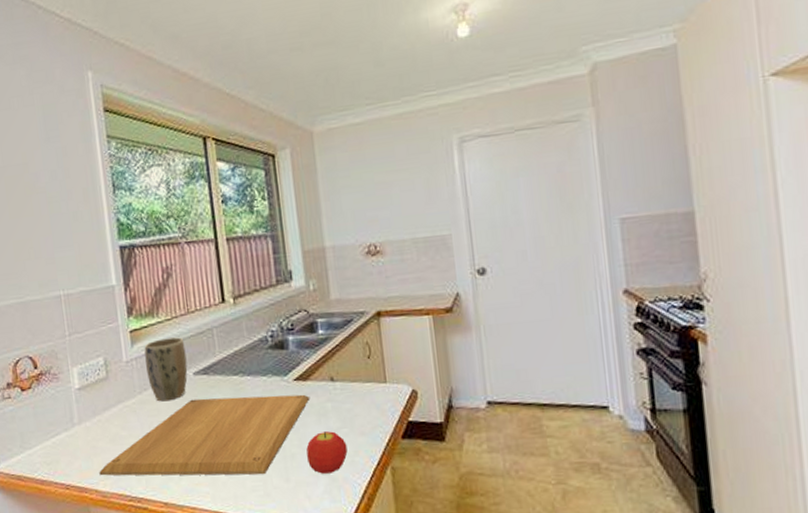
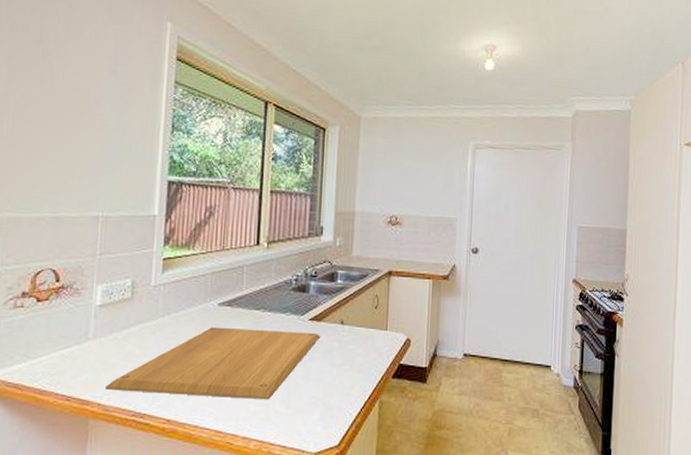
plant pot: present [144,337,188,402] -> none [173,269,215,326]
fruit: present [306,431,348,474] -> none [309,367,345,403]

